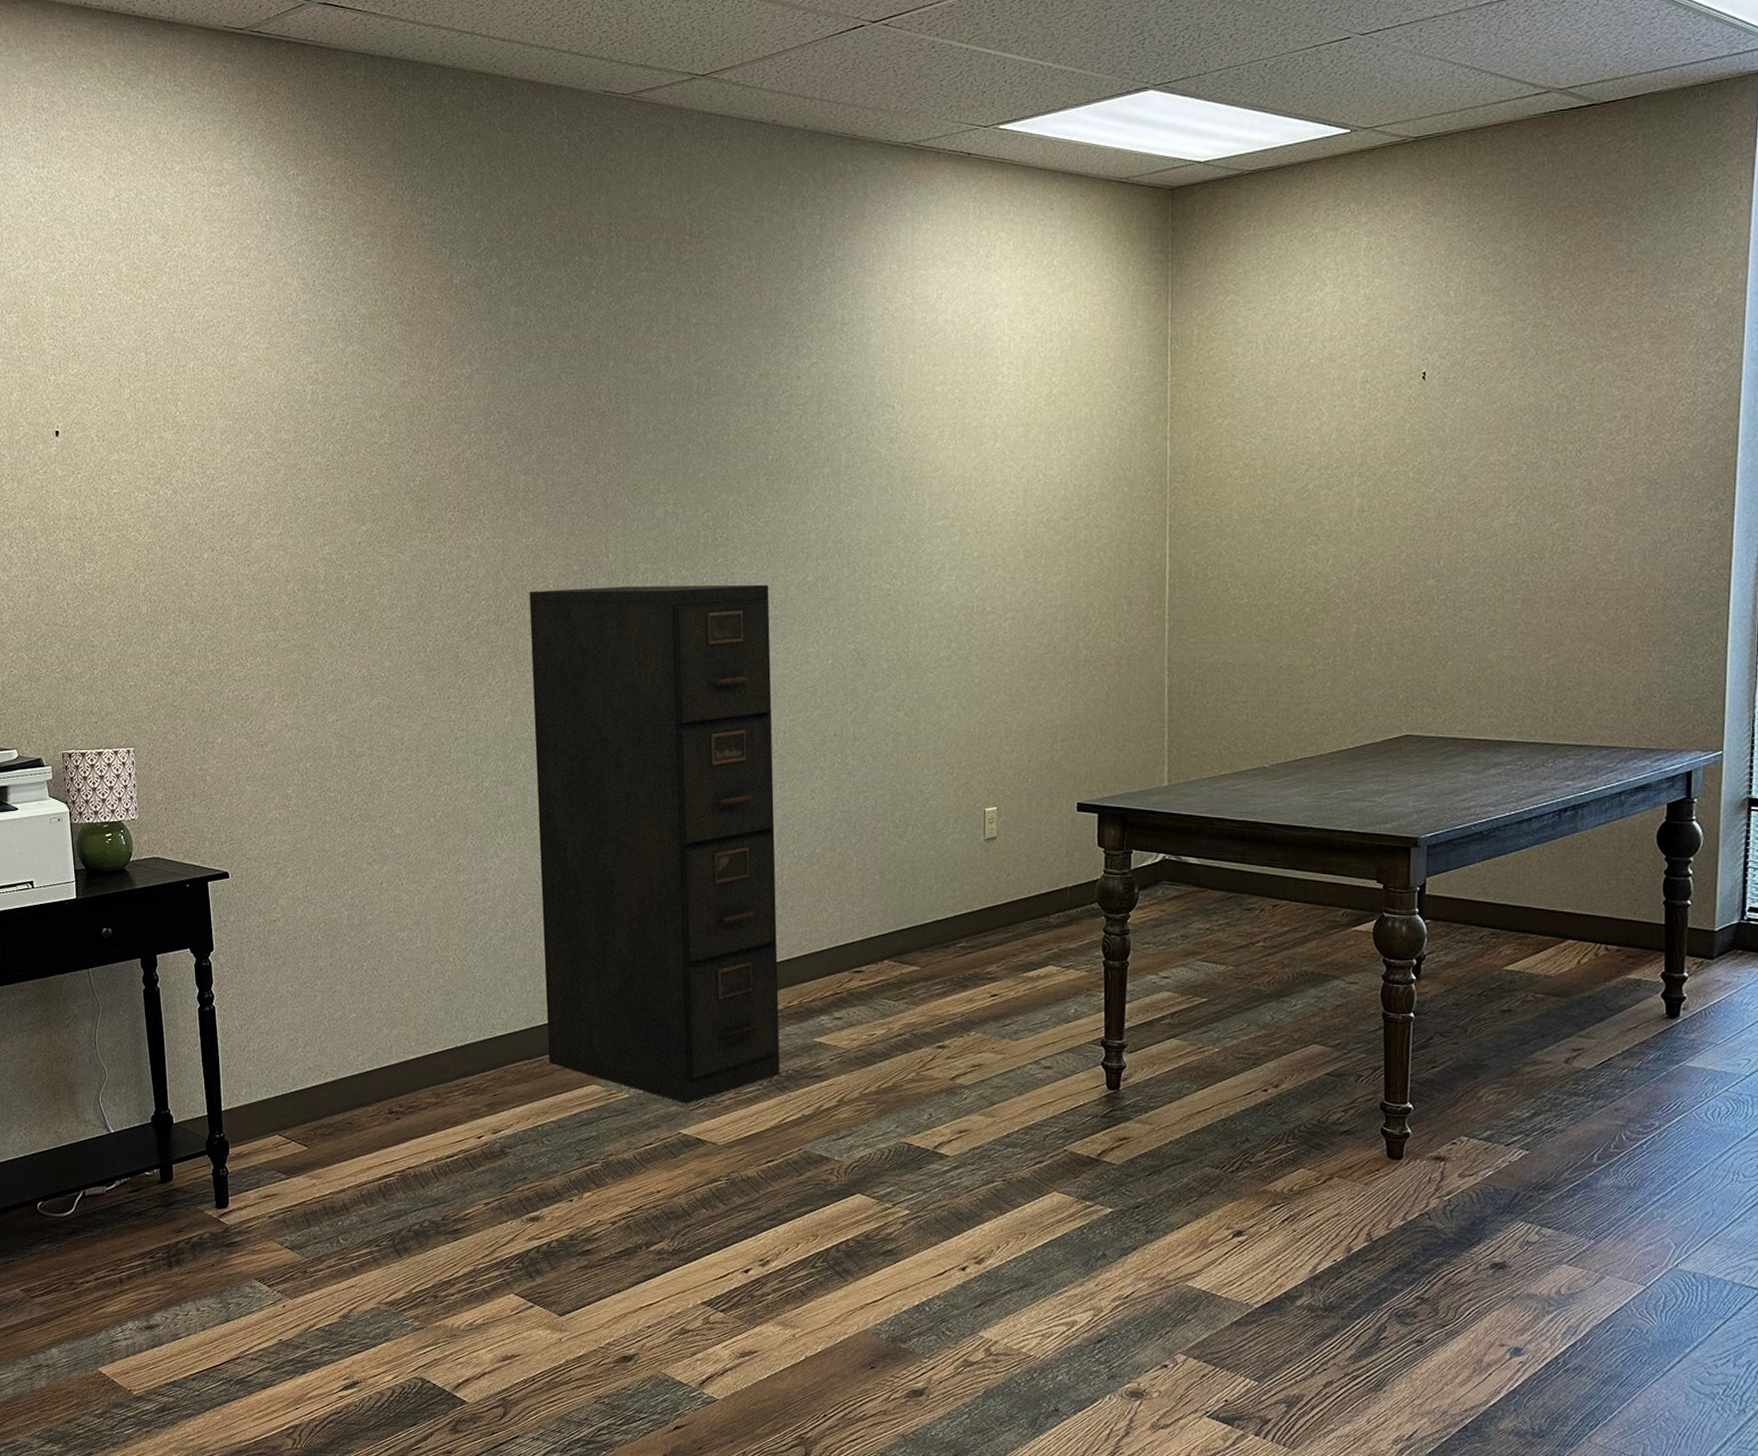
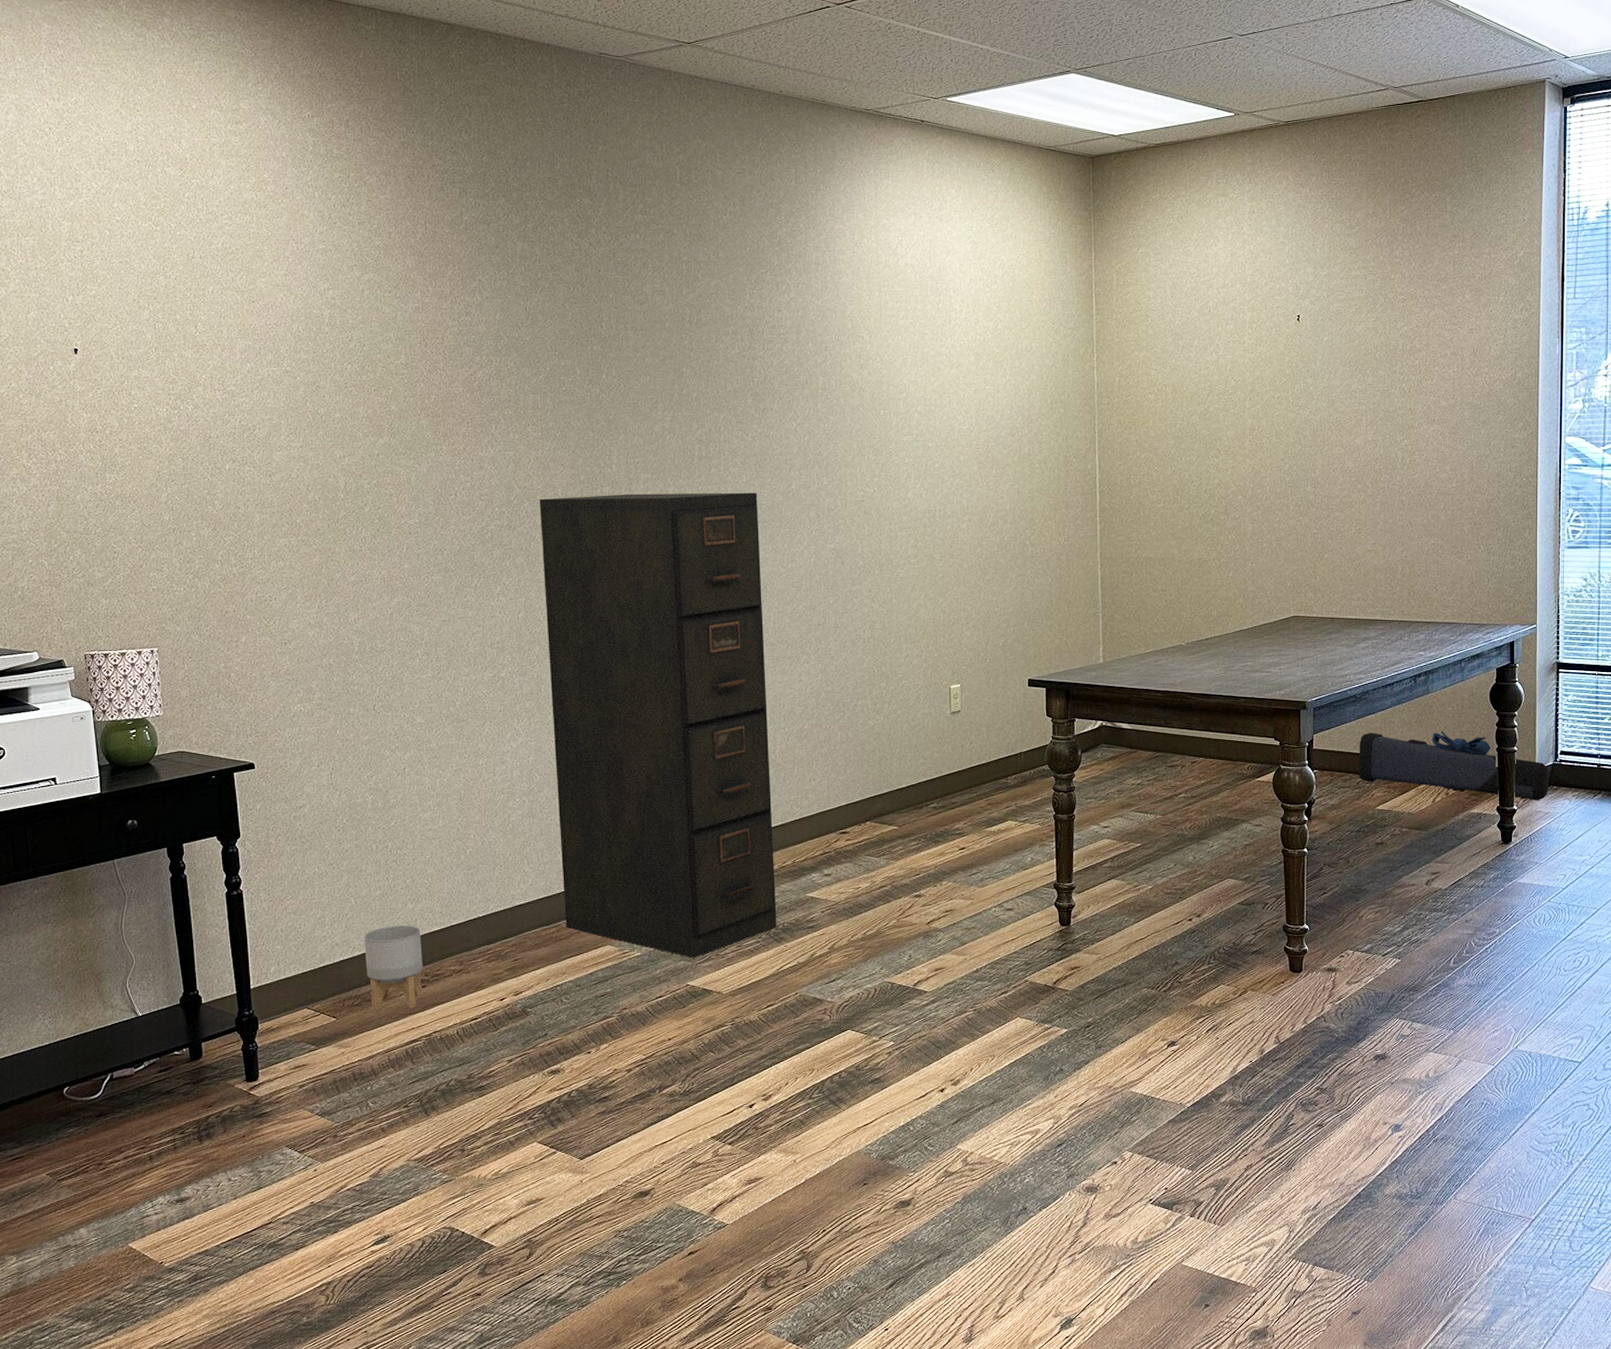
planter: none [337,1050,397,1142] -> present [364,924,423,1011]
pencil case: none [1482,877,1734,966] -> present [1358,730,1550,800]

